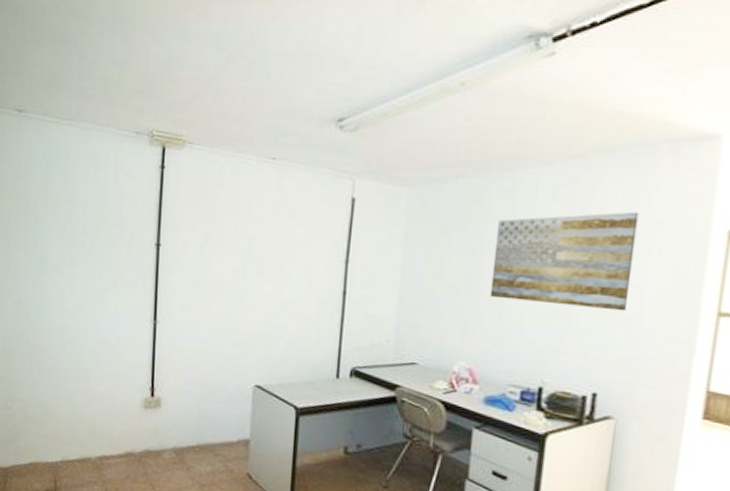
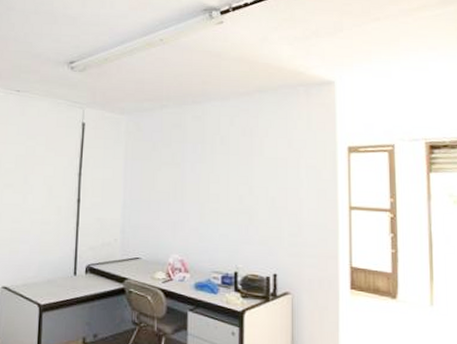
wall art: present [489,211,639,311] -> none [192,134,290,208]

